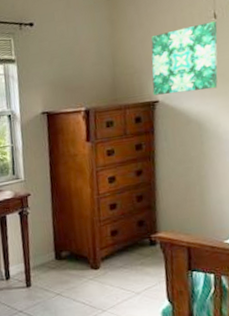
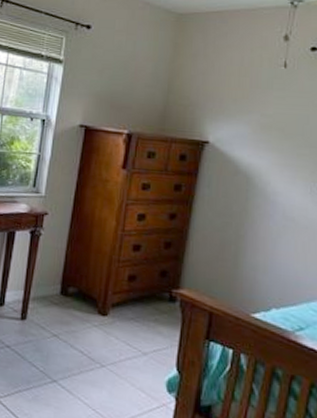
wall art: present [151,21,218,96] -> none [204,69,286,143]

